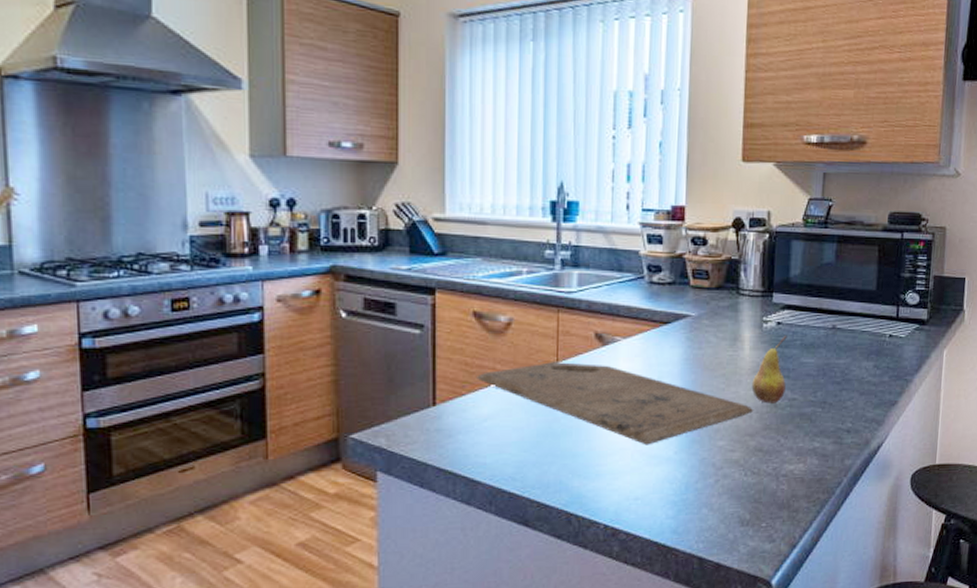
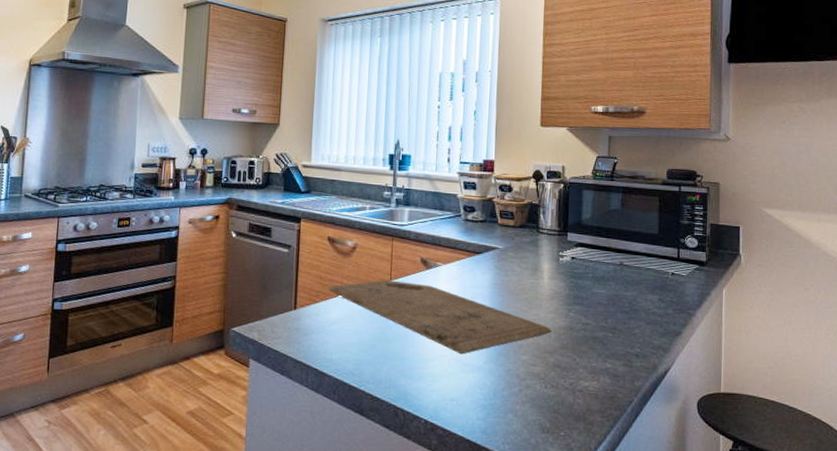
fruit: present [751,334,787,404] -> none [550,268,581,327]

